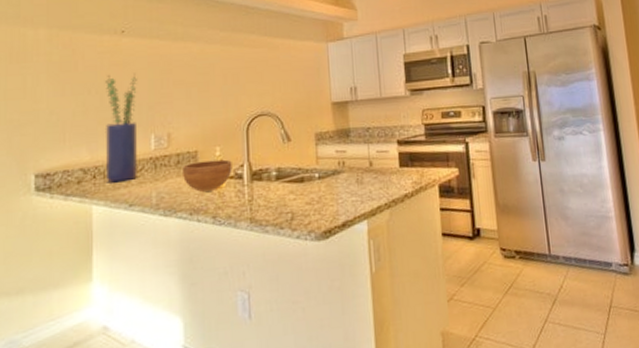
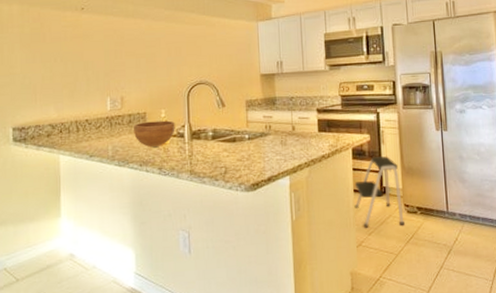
vase: present [105,74,137,183] -> none [69,45,96,137]
step stool: none [442,192,502,278] -> present [354,156,405,228]

